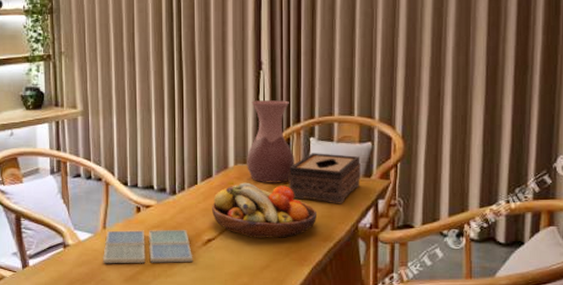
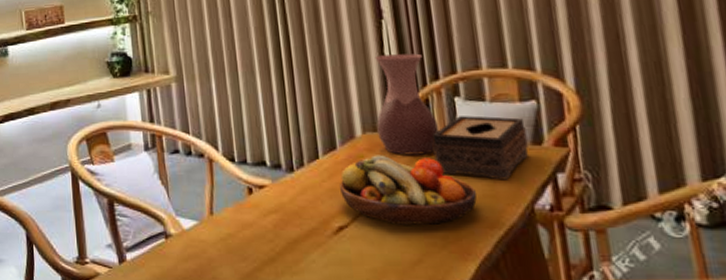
drink coaster: present [103,229,193,264] -> none [212,214,324,258]

